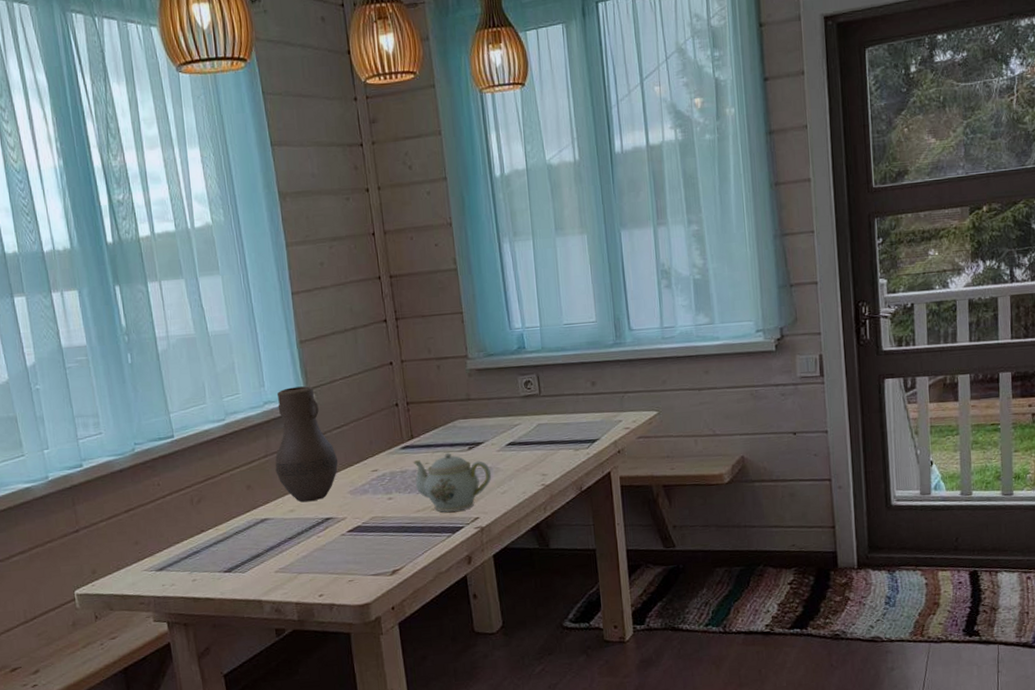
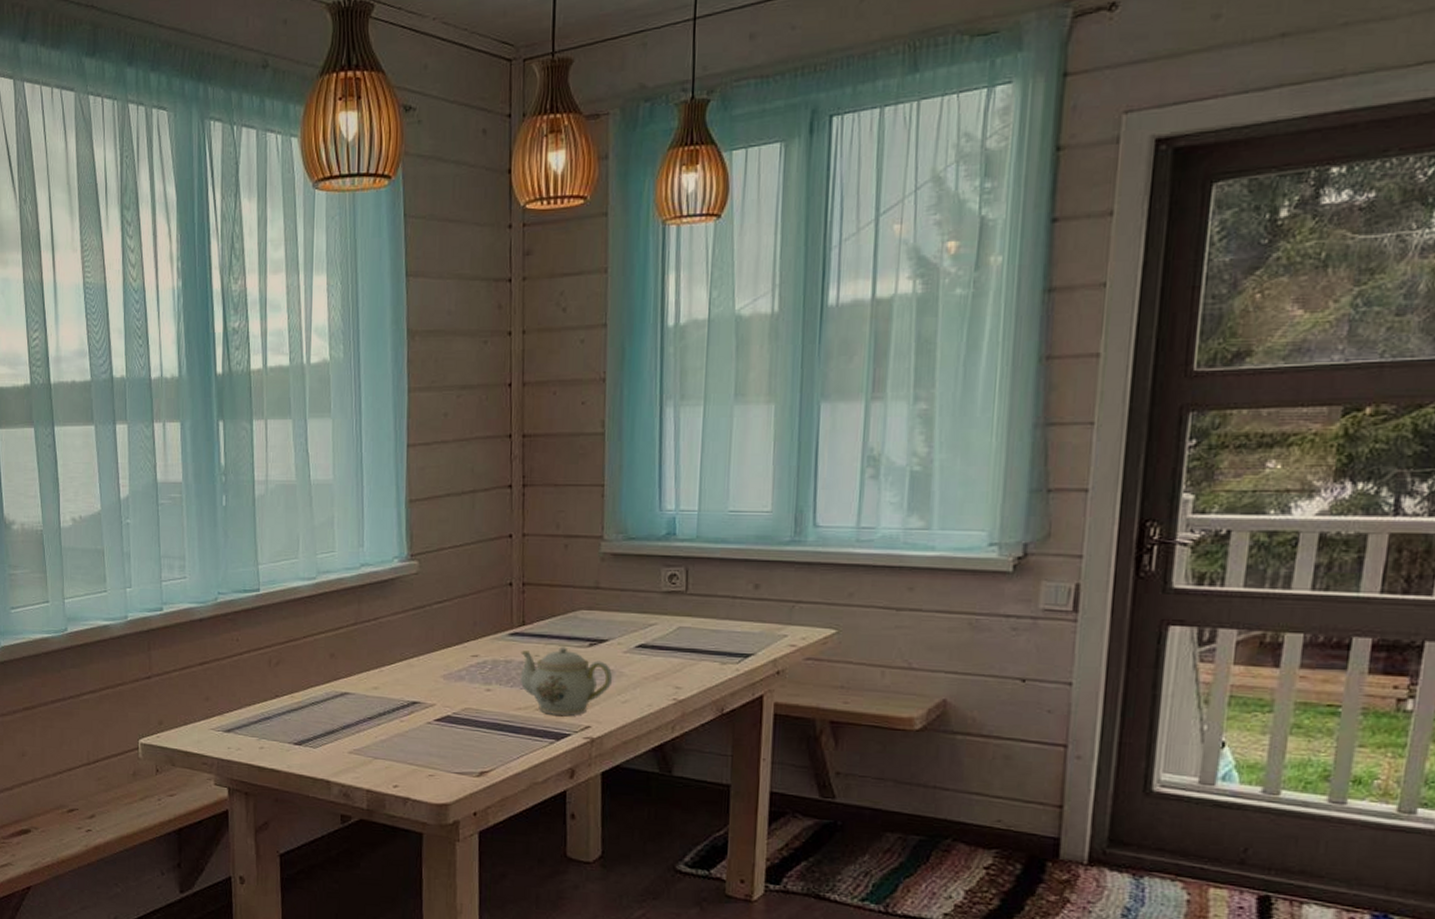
vase: present [275,386,338,503] -> none [363,551,435,681]

